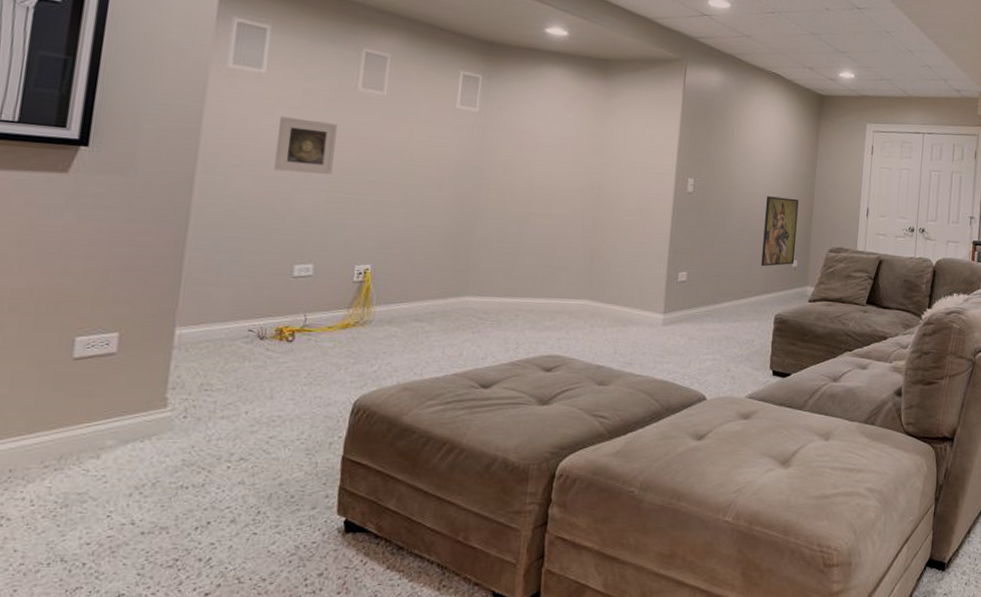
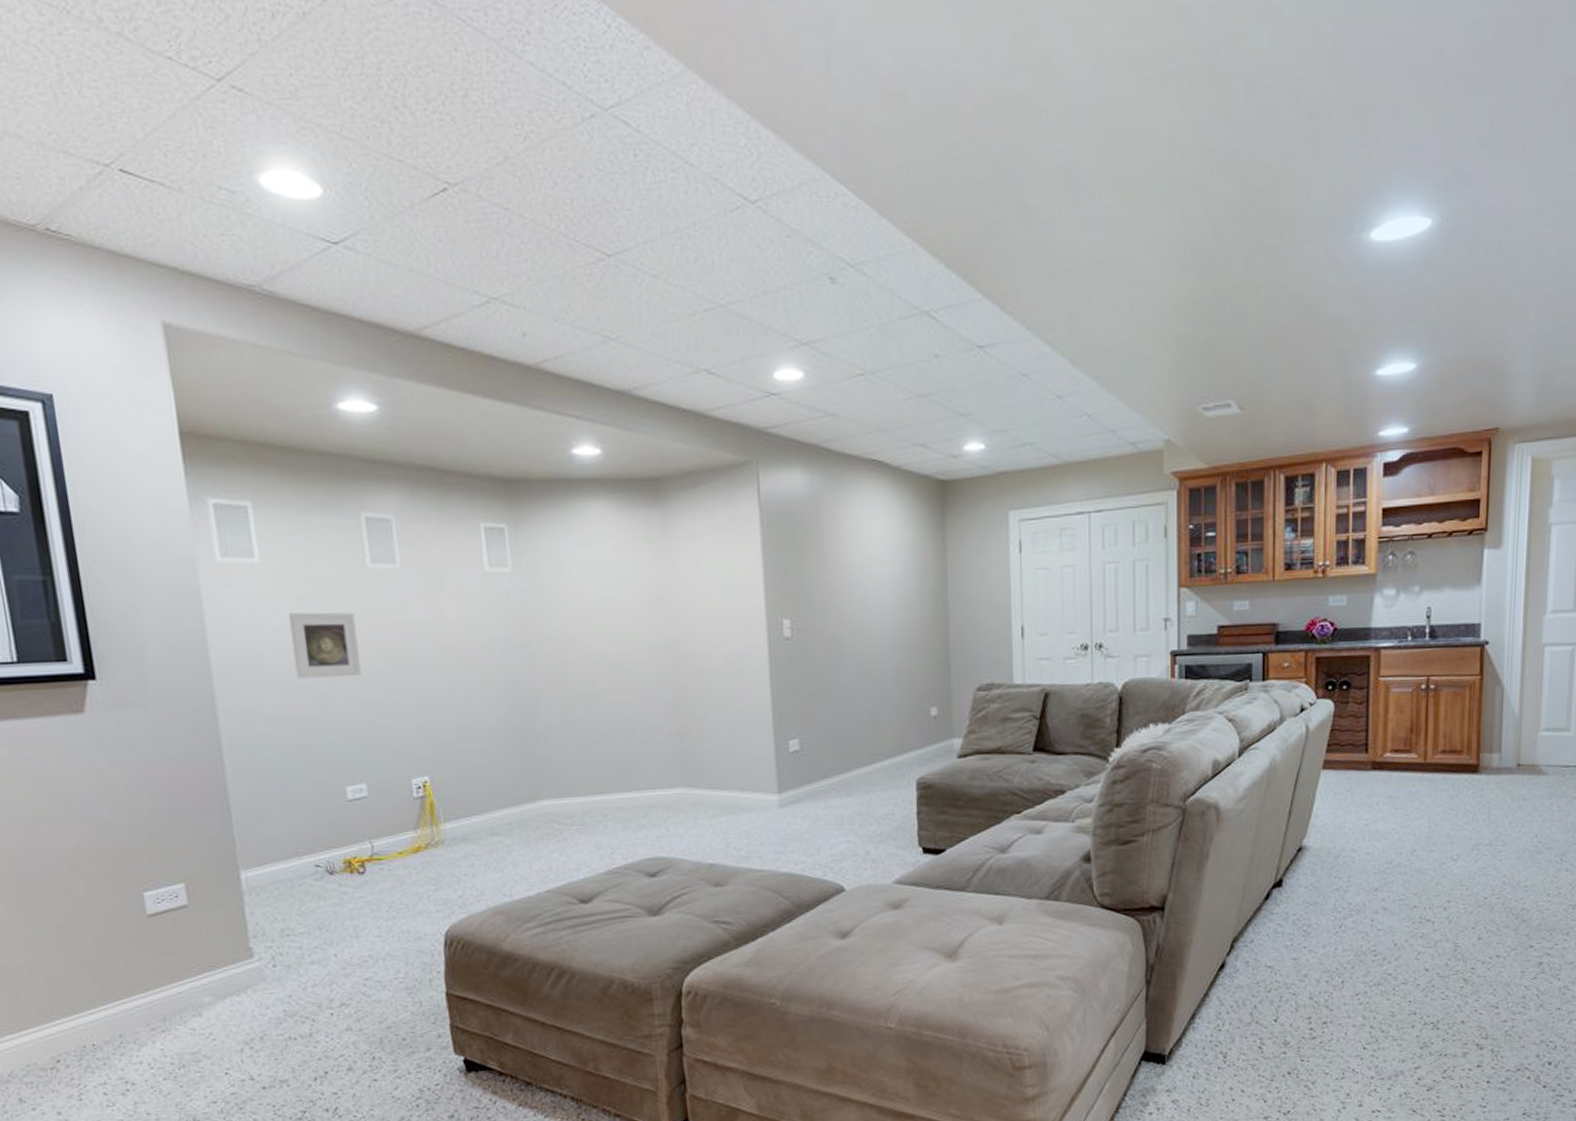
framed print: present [761,196,799,267] -> none [887,627,933,721]

